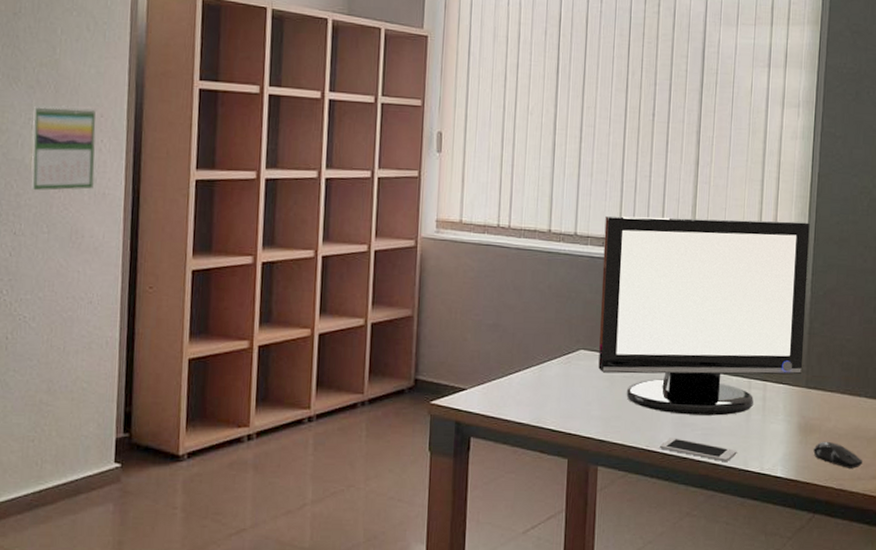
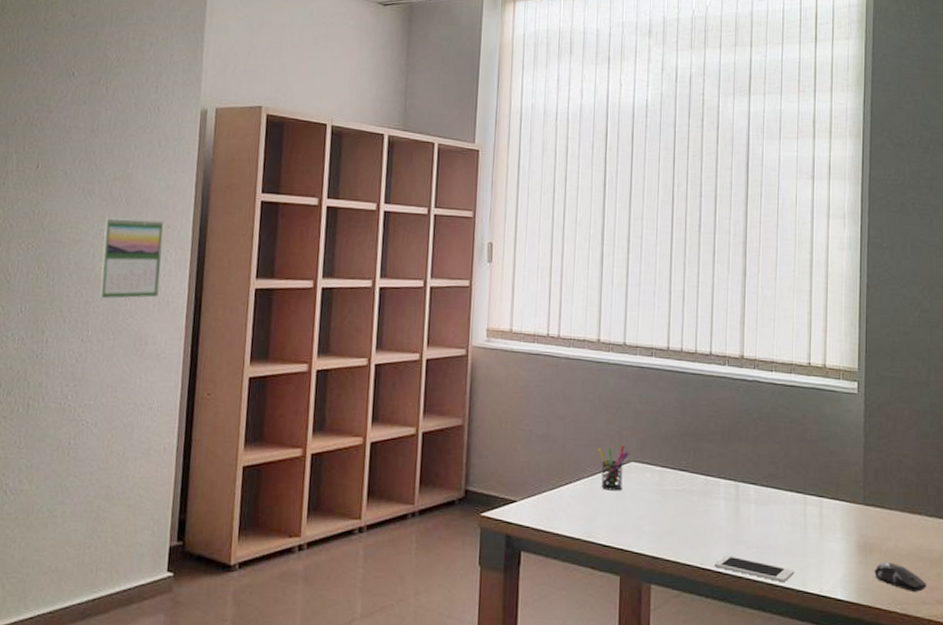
pen holder: none [547,332,578,378] -> present [598,444,629,491]
monitor: present [598,215,810,416] -> none [650,325,861,533]

